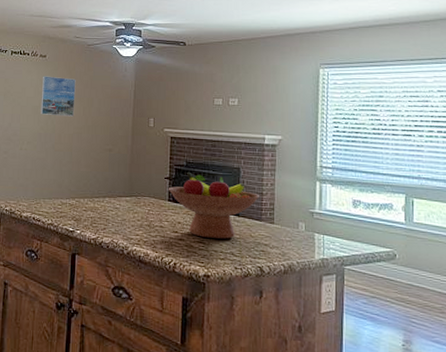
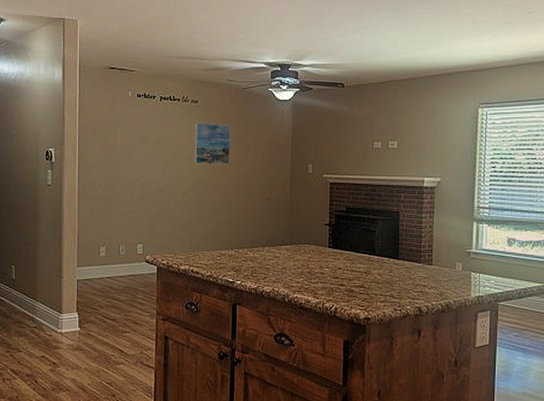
fruit bowl: present [168,172,260,239] -> none [328,217,419,282]

